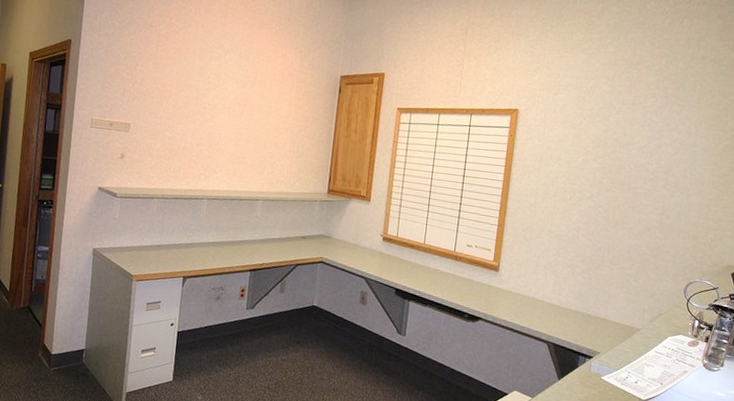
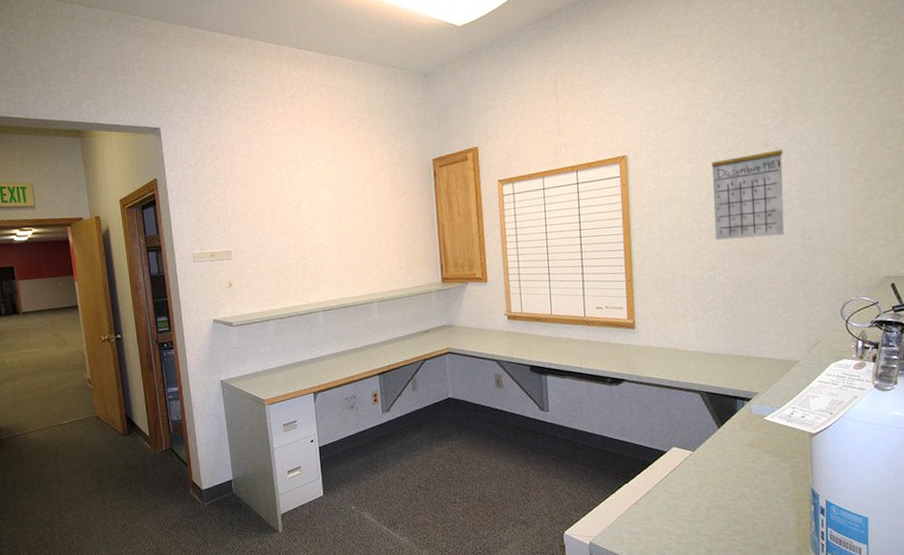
calendar: none [584,115,657,210] -> present [711,138,785,240]

